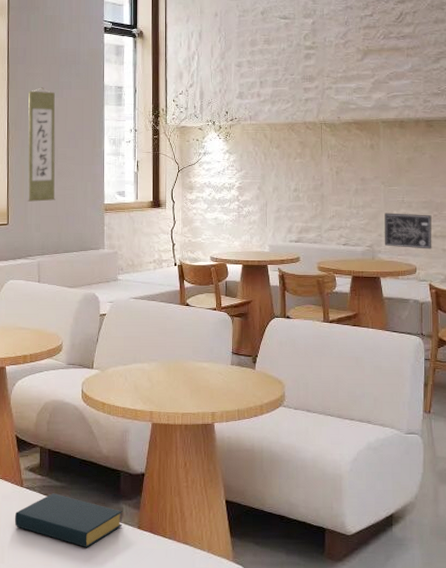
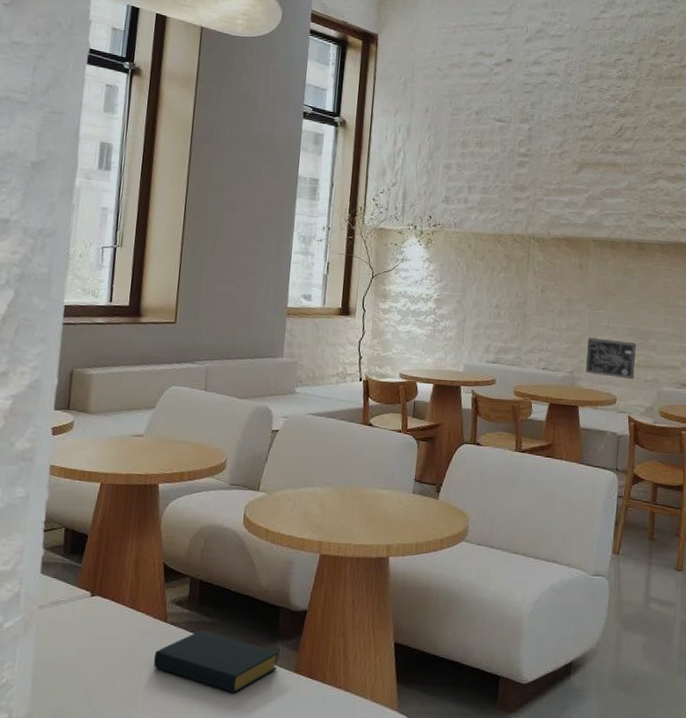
wall scroll: present [27,87,55,202] -> none [201,172,242,300]

